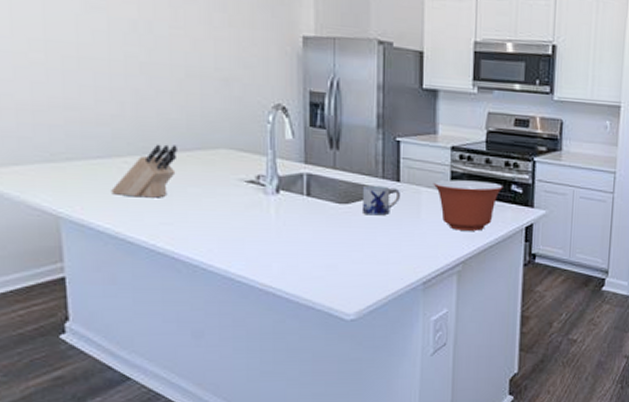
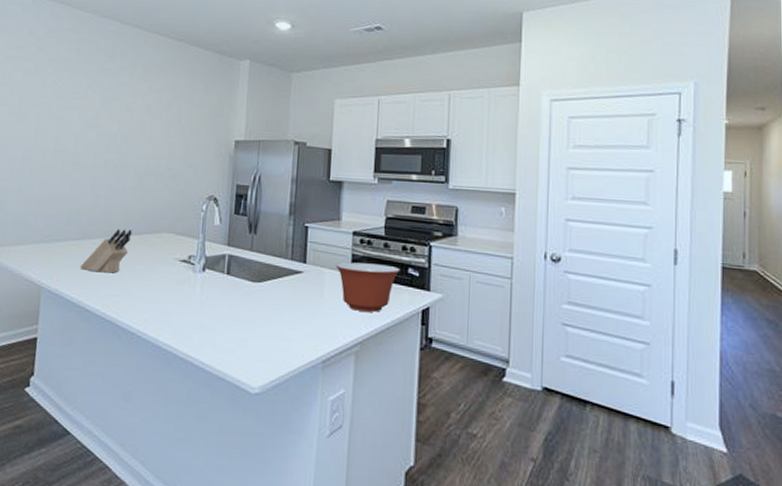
mug: present [361,185,401,216] -> none [271,265,307,294]

